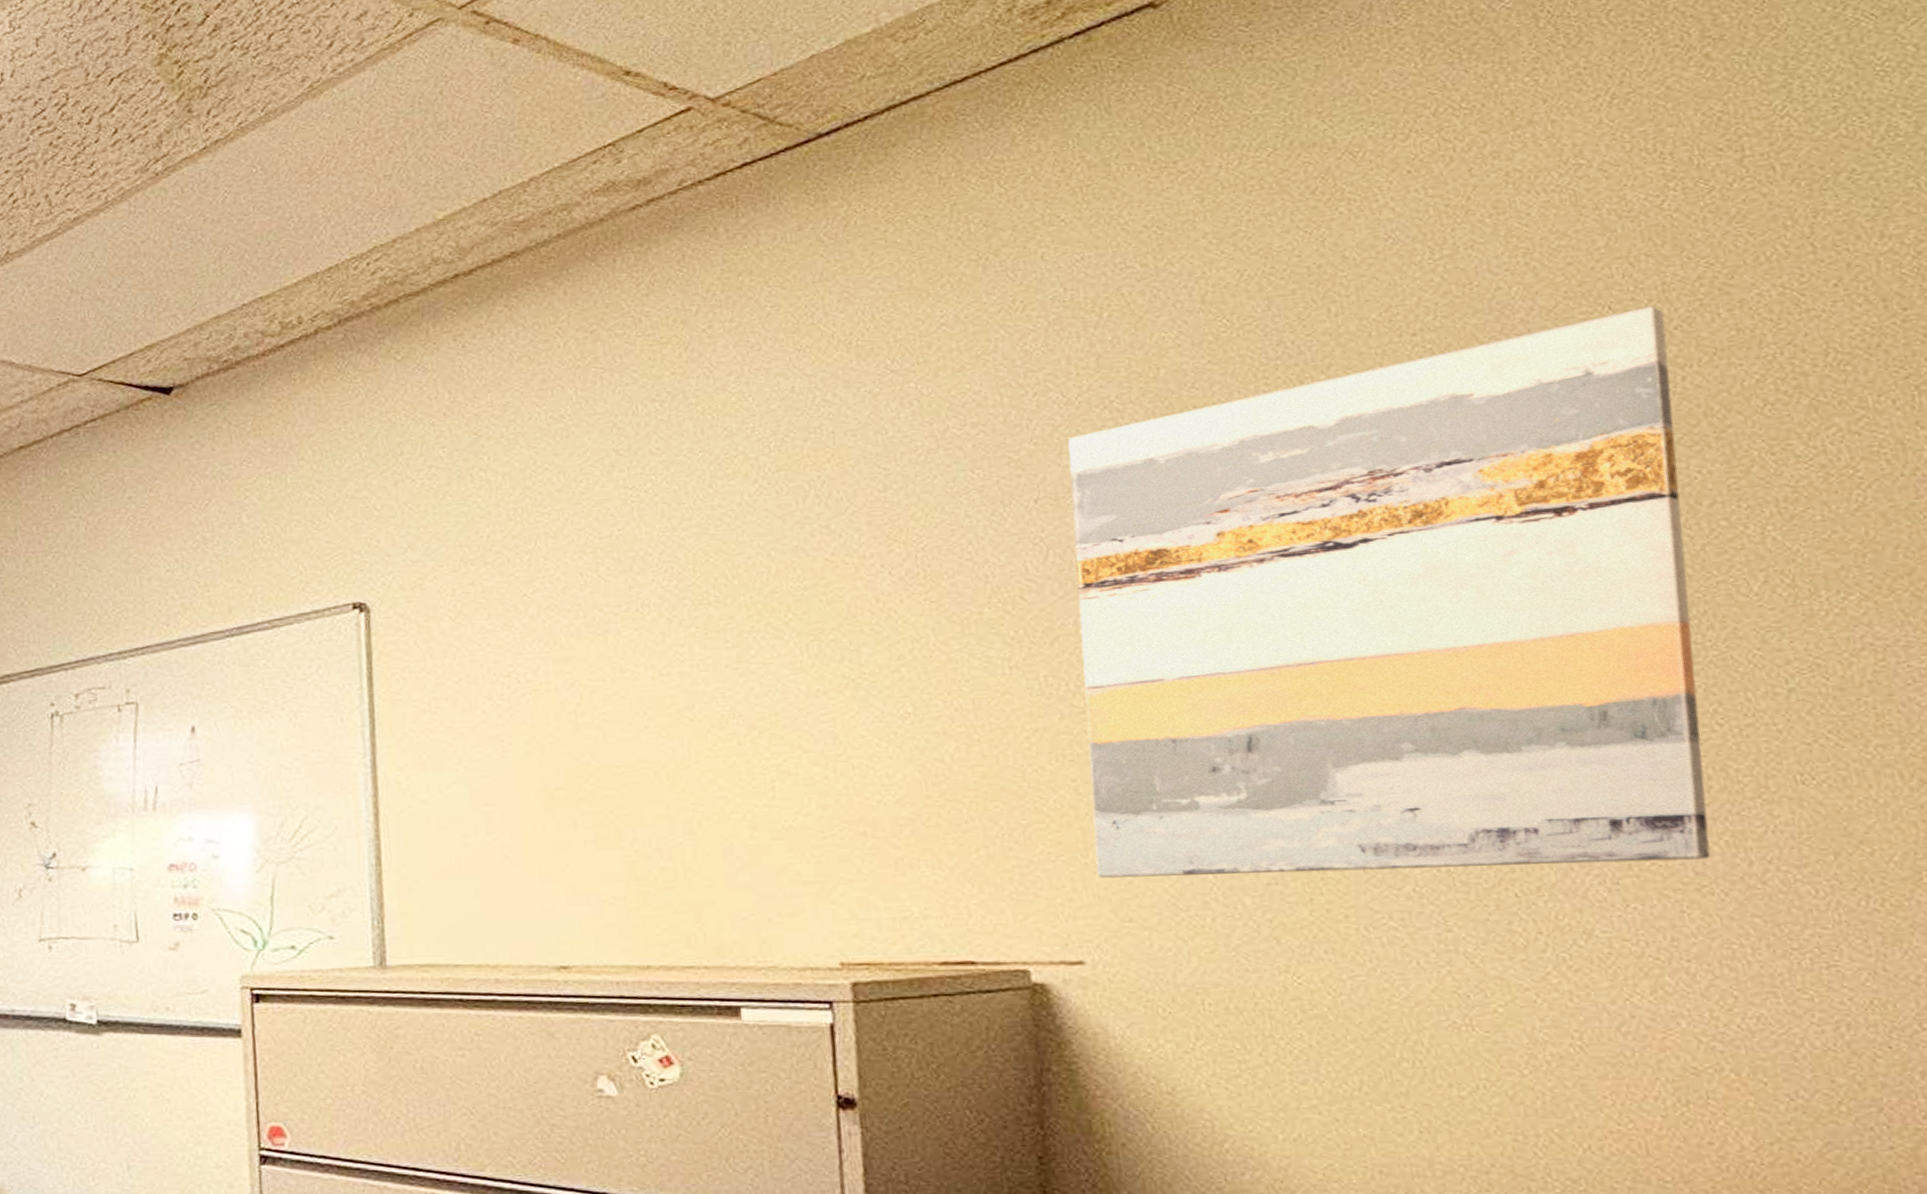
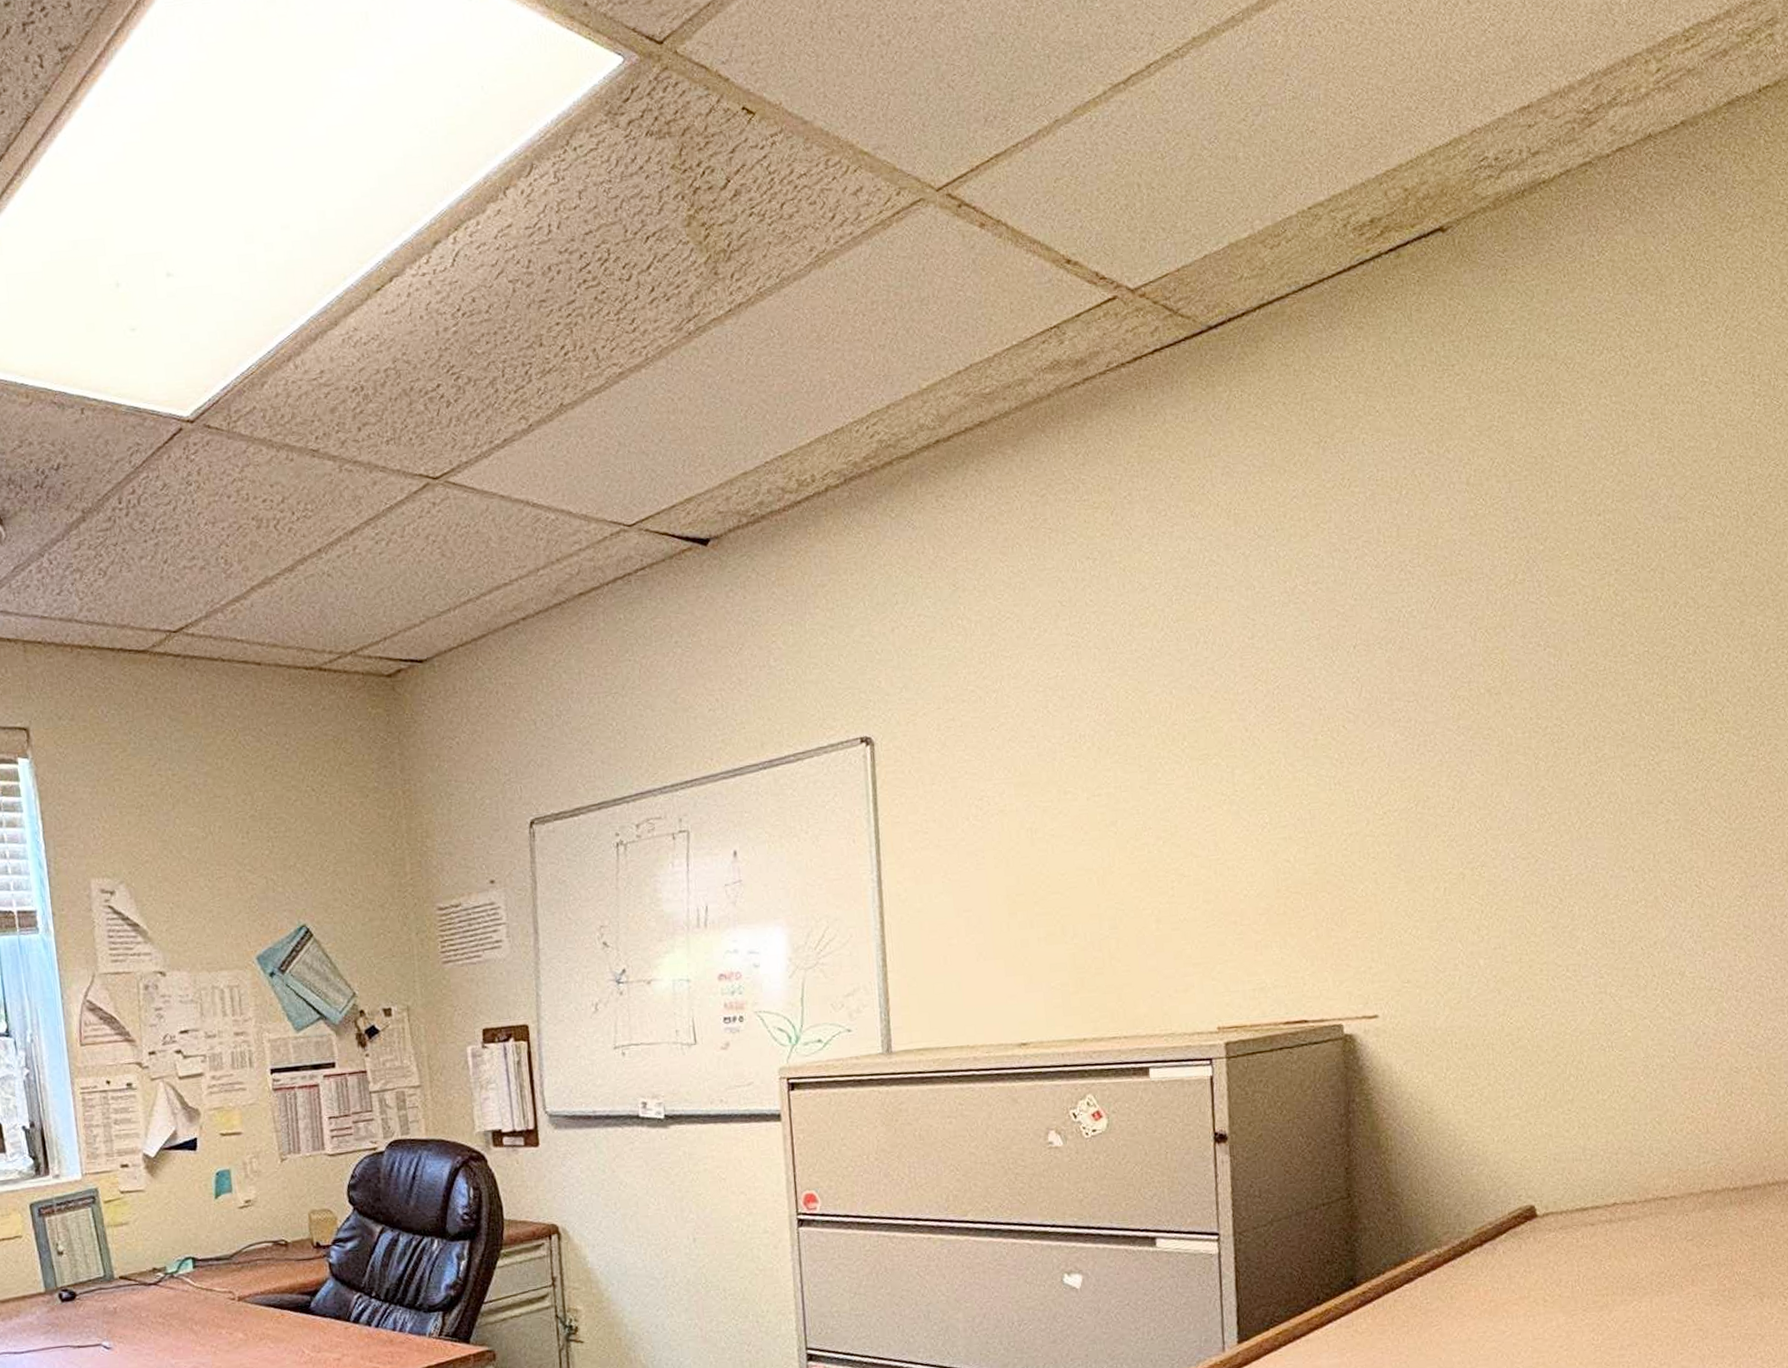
wall art: present [1067,306,1711,878] -> none [1376,496,1753,950]

